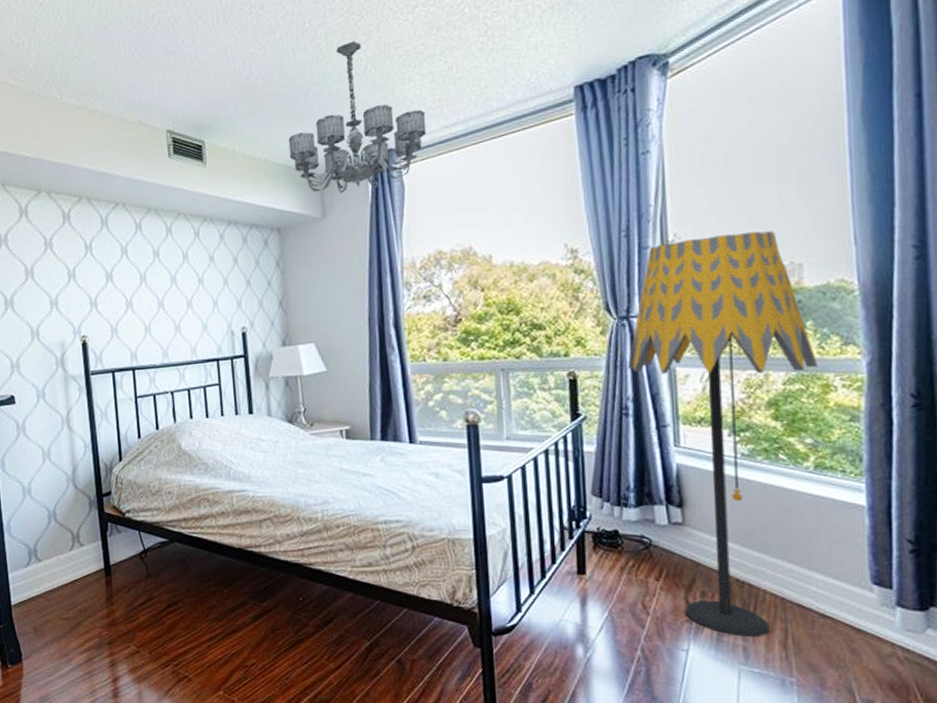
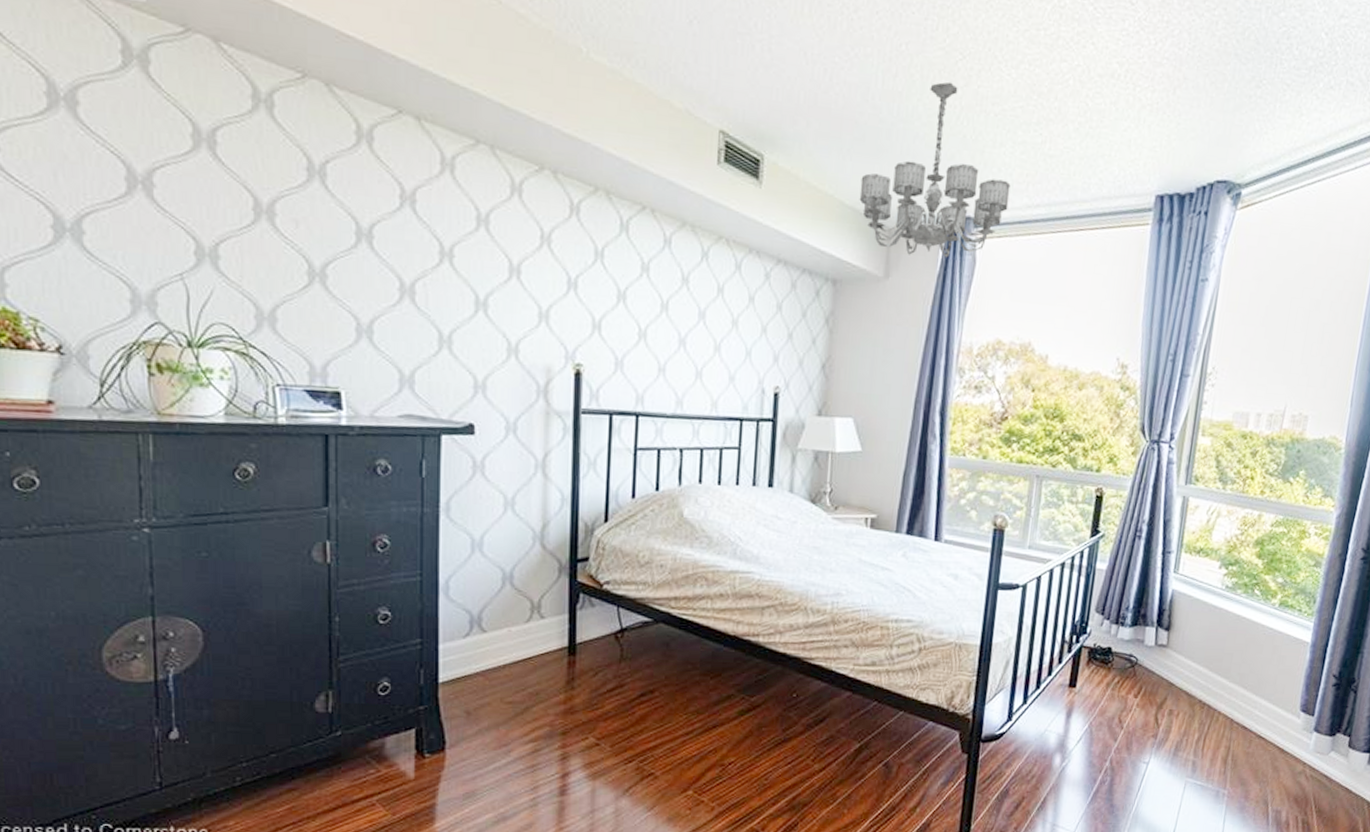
floor lamp: present [627,231,818,638] -> none [1149,374,1301,754]

